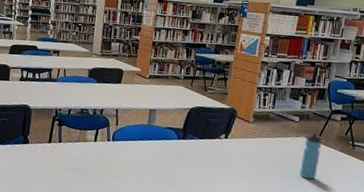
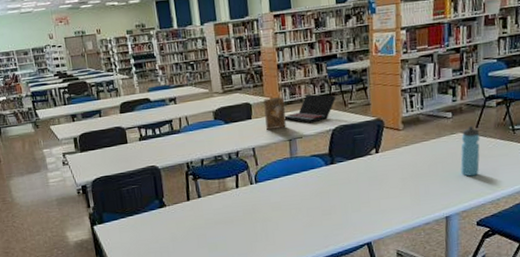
book: none [131,69,153,98] -> present [263,97,286,131]
laptop: none [149,72,199,99] -> present [284,94,336,124]

